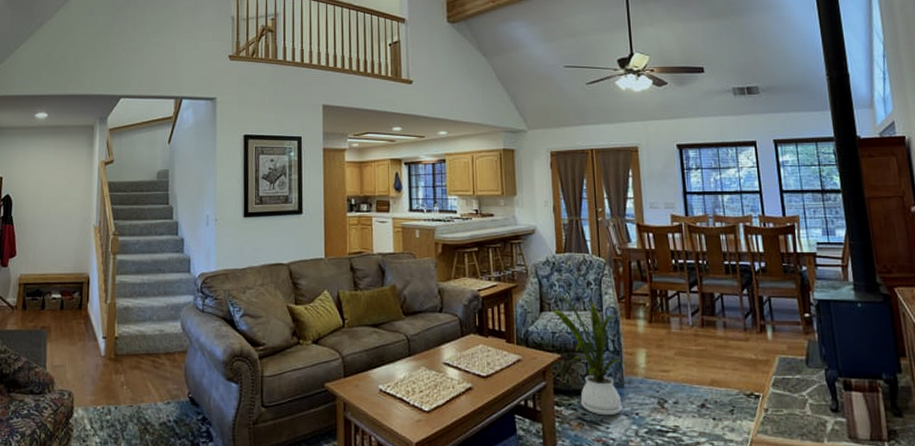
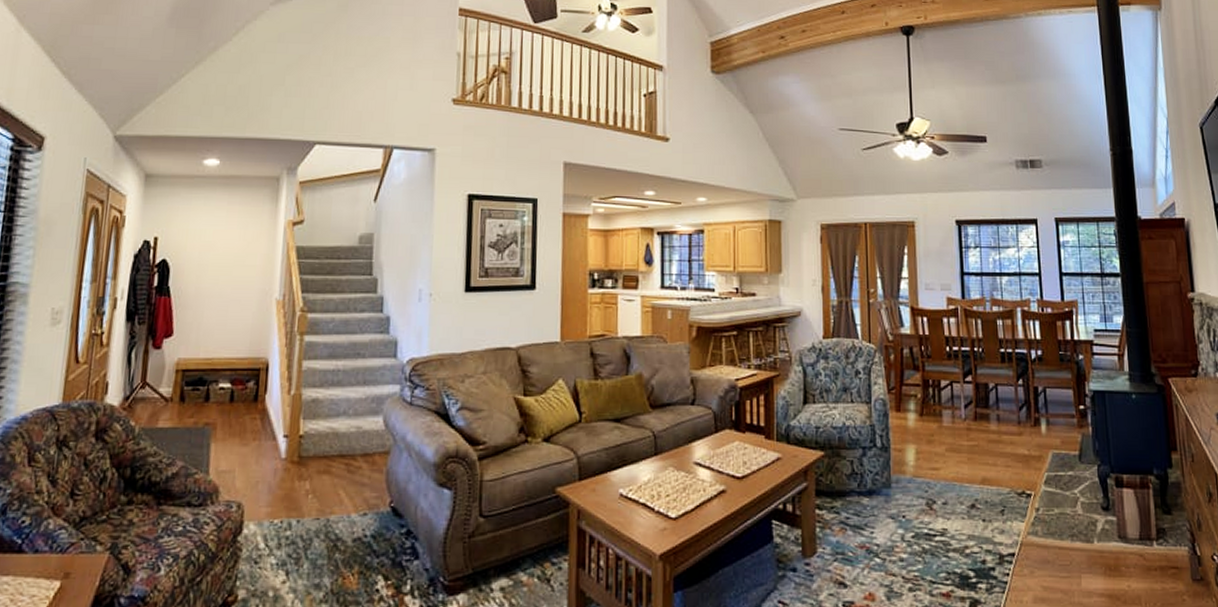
house plant: present [551,294,627,416] -> none [815,384,895,519]

